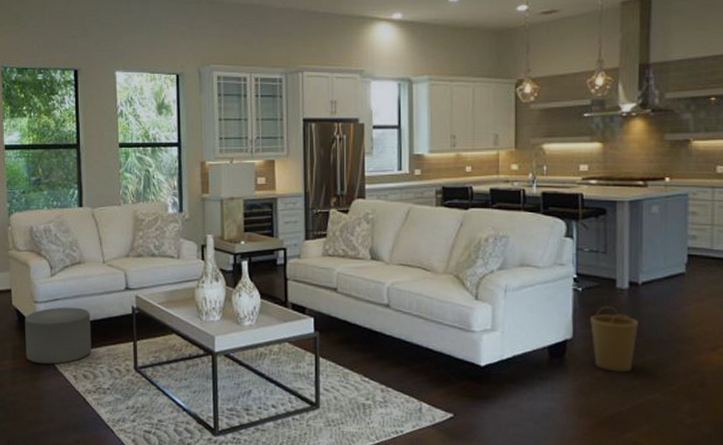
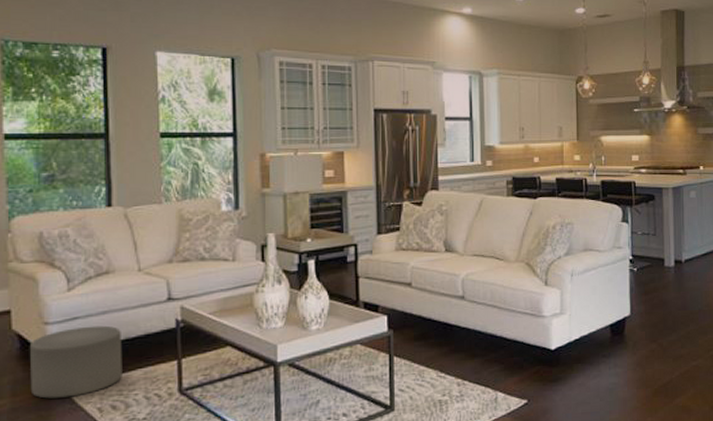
basket: present [590,306,638,374] -> none [645,283,683,344]

